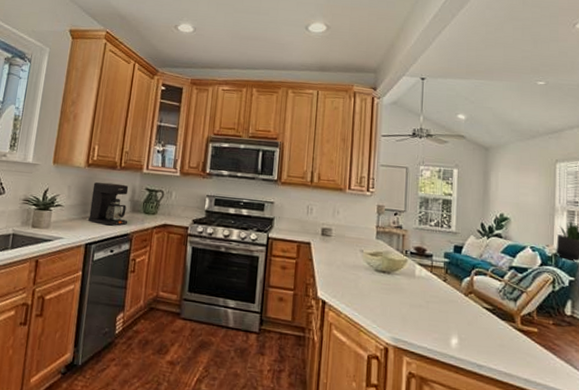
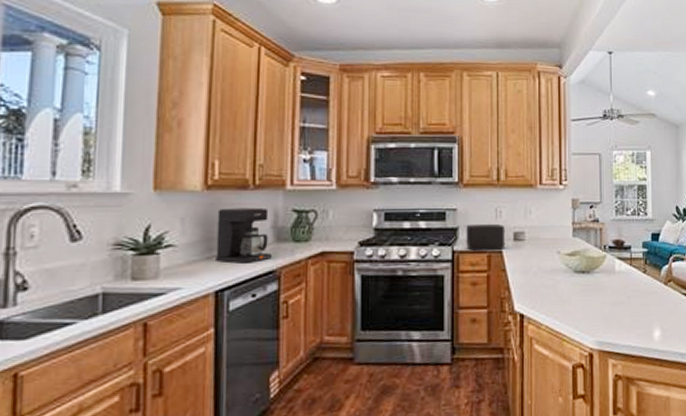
toaster: none [279,216,315,242] -> present [466,223,506,250]

